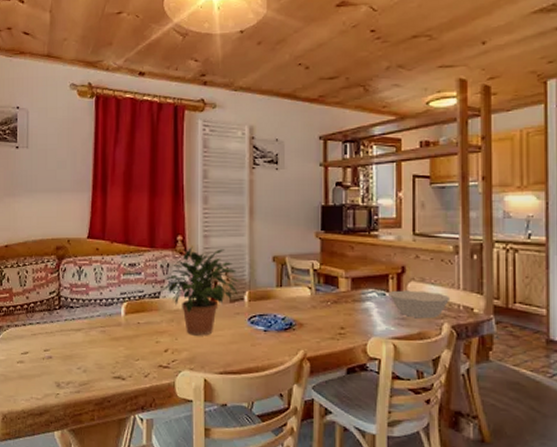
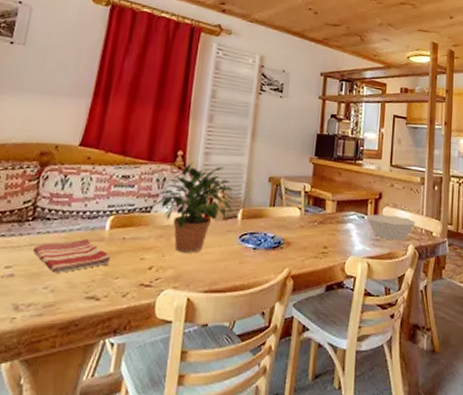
dish towel: none [63,324,130,356] -> present [32,238,111,274]

